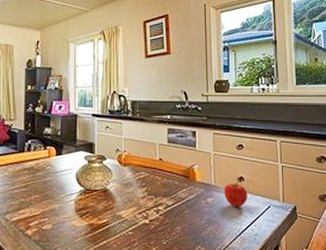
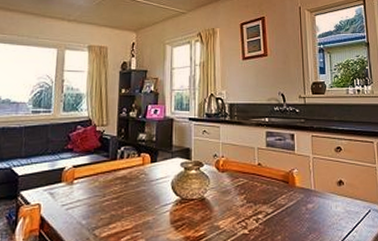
fruit: present [223,183,247,208] -> none [323,187,348,213]

